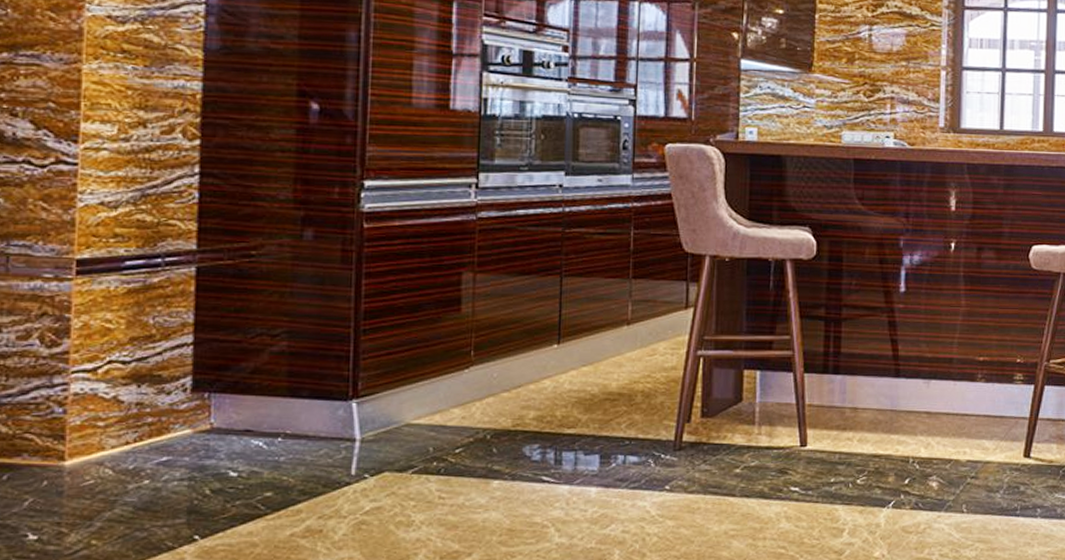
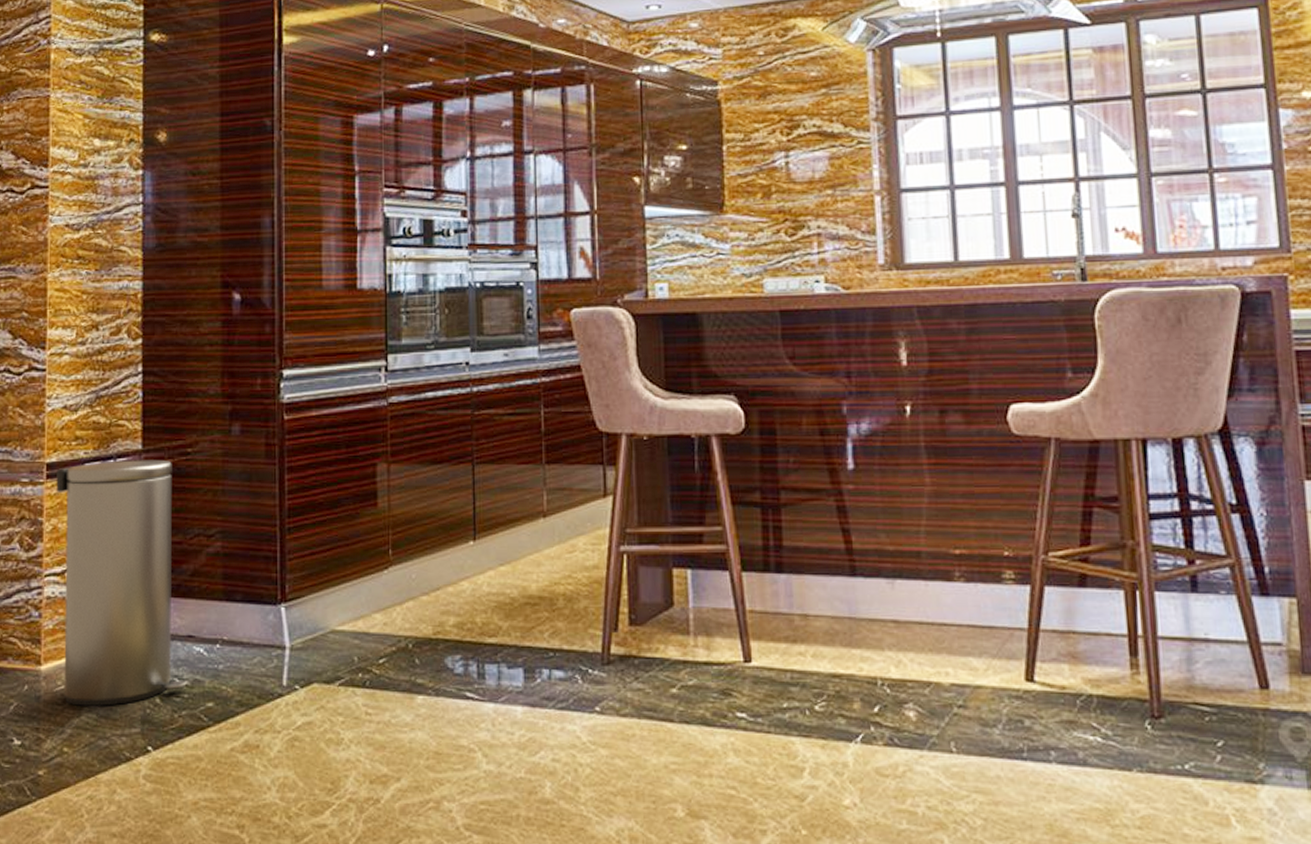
pedal bin: none [88,259,244,500] -> present [56,459,188,706]

